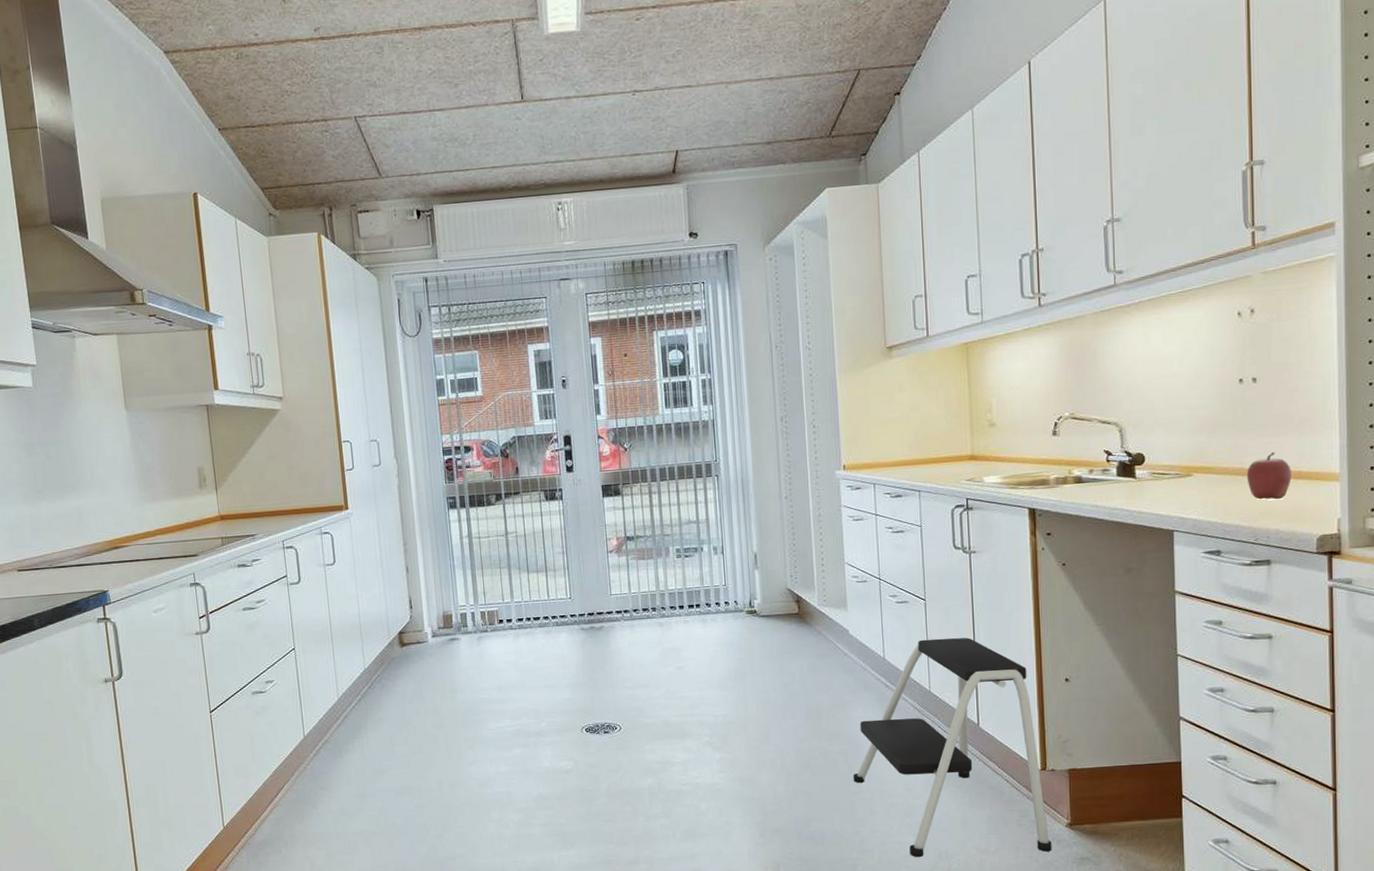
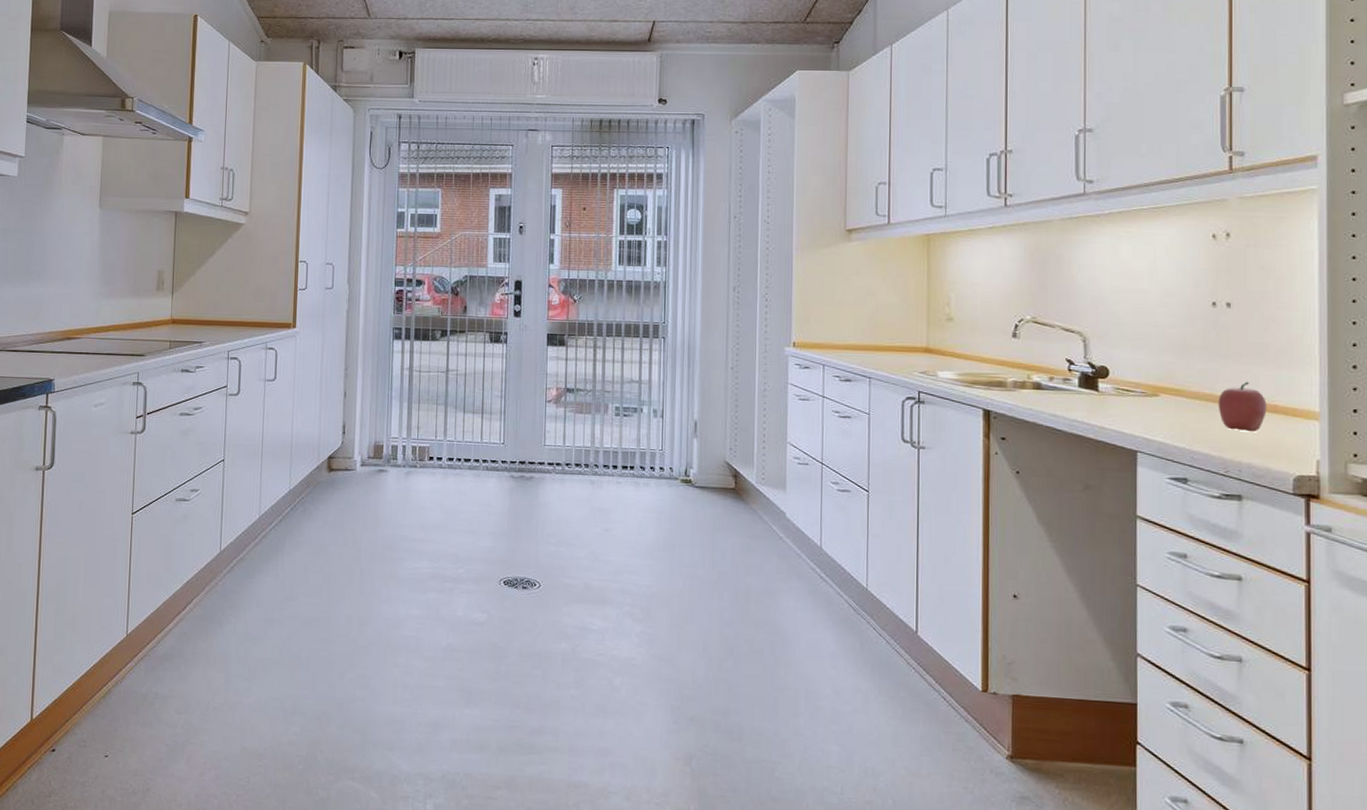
step stool: present [853,637,1052,858] -> none [778,533,990,784]

